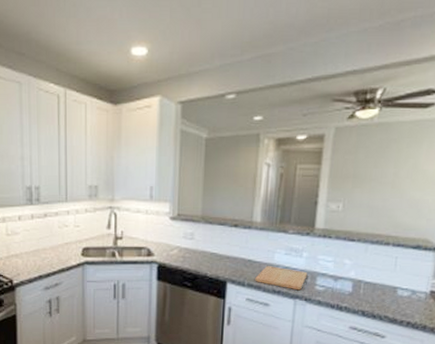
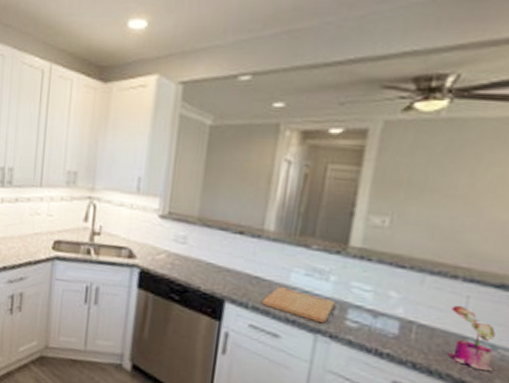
potted plant: none [384,264,415,310] -> present [447,305,496,371]

